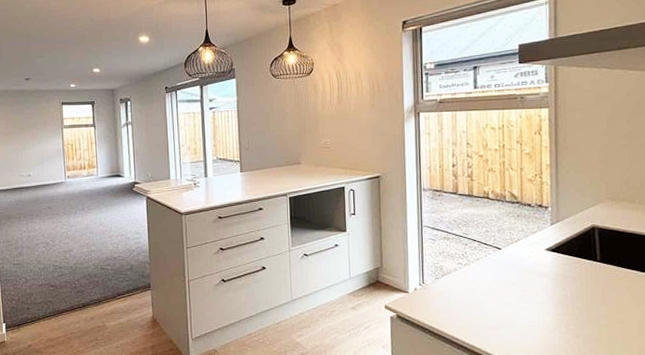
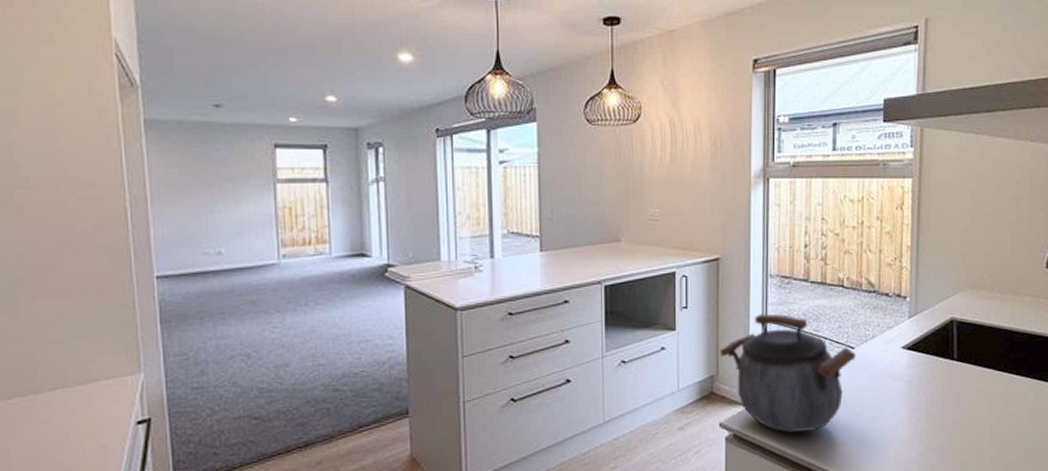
kettle: none [383,220,503,316] -> present [720,313,856,432]

